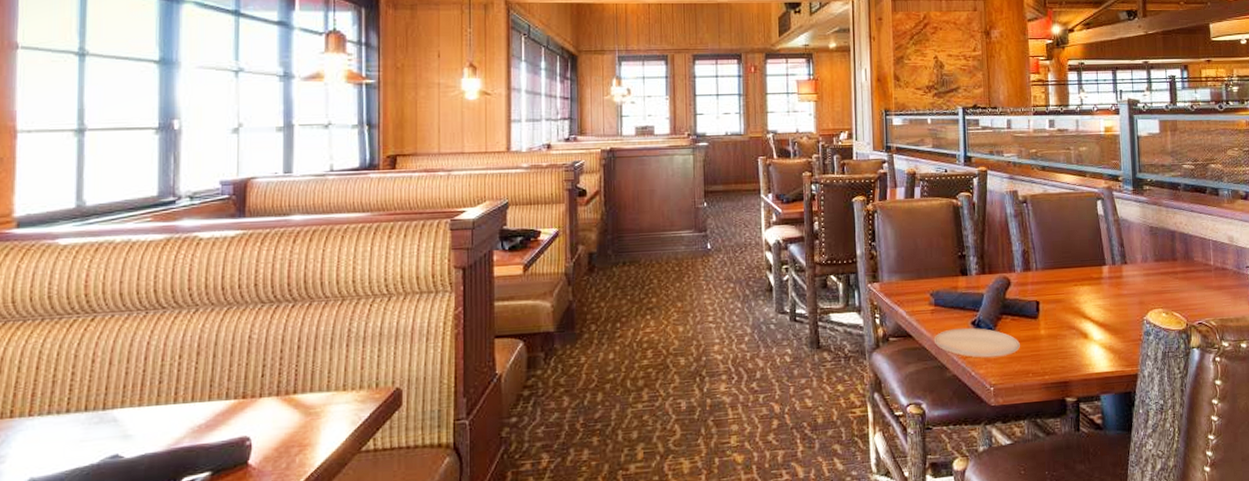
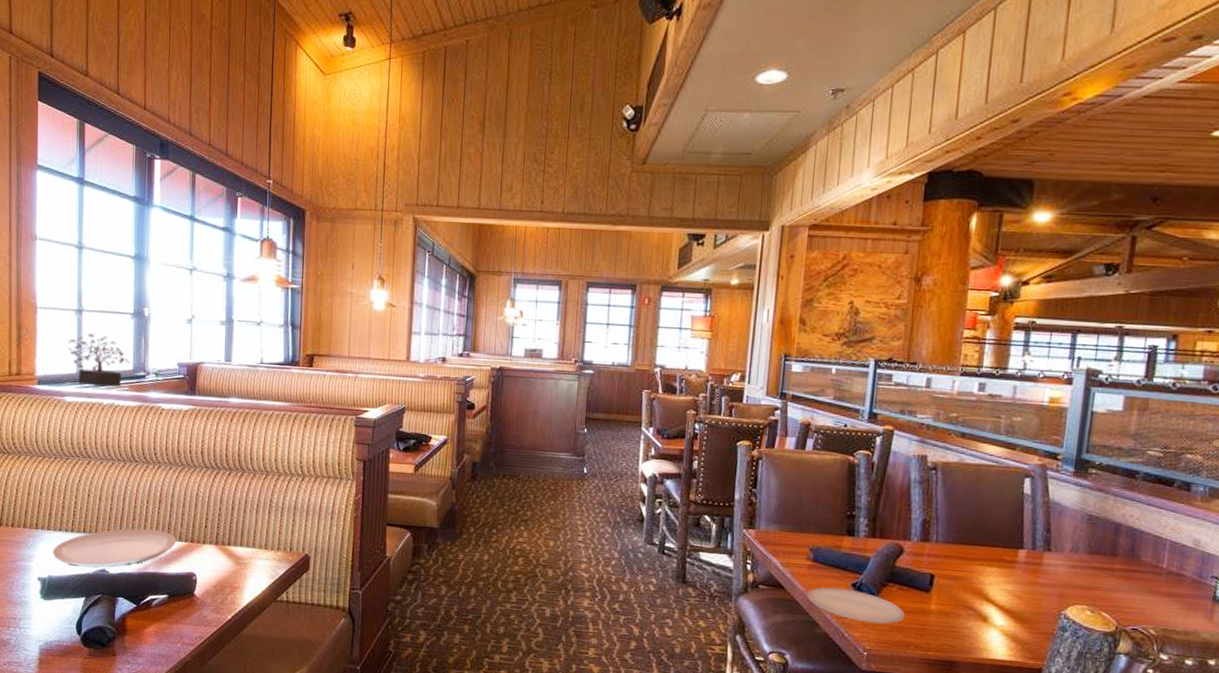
plate: none [36,390,222,458] -> present [52,528,177,569]
decorative plant: none [62,156,154,221] -> present [68,333,130,387]

